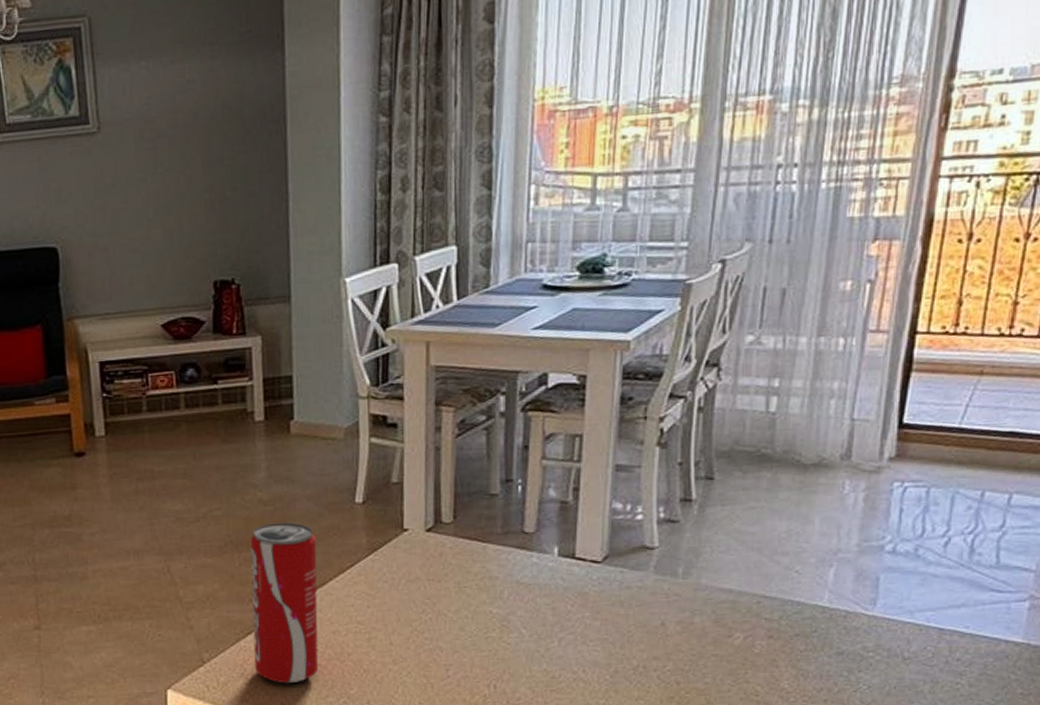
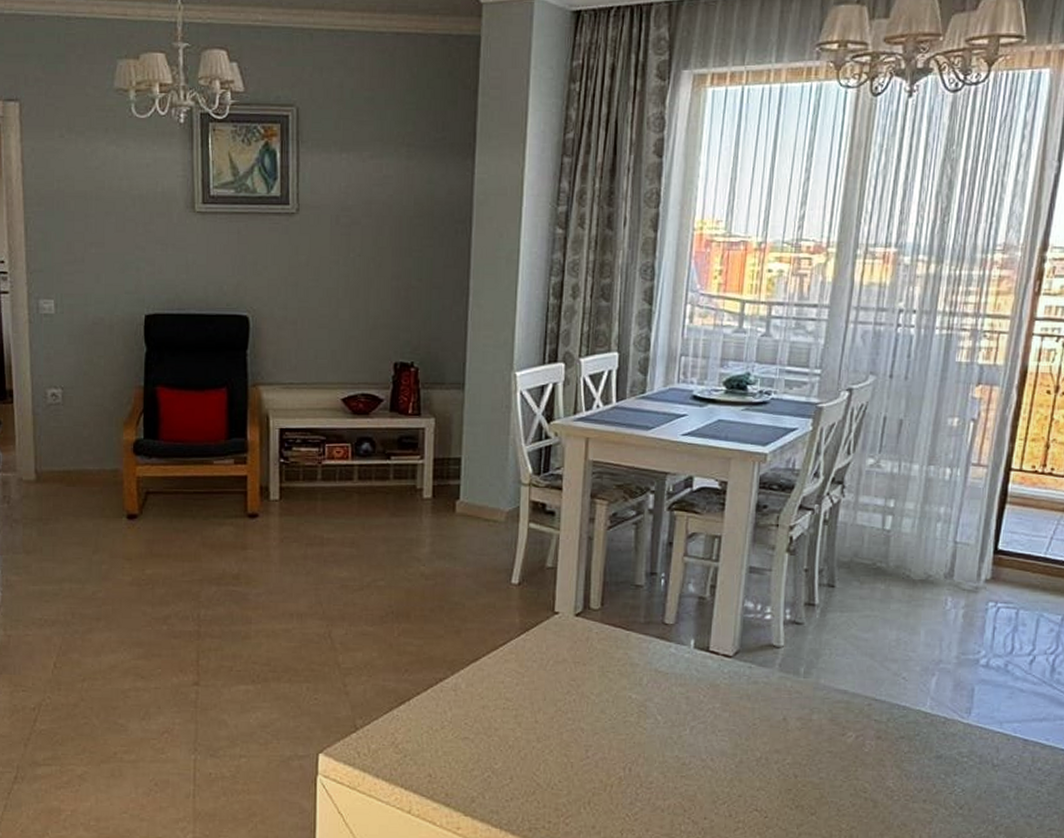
beverage can: present [250,522,319,684] -> none [406,597,473,755]

